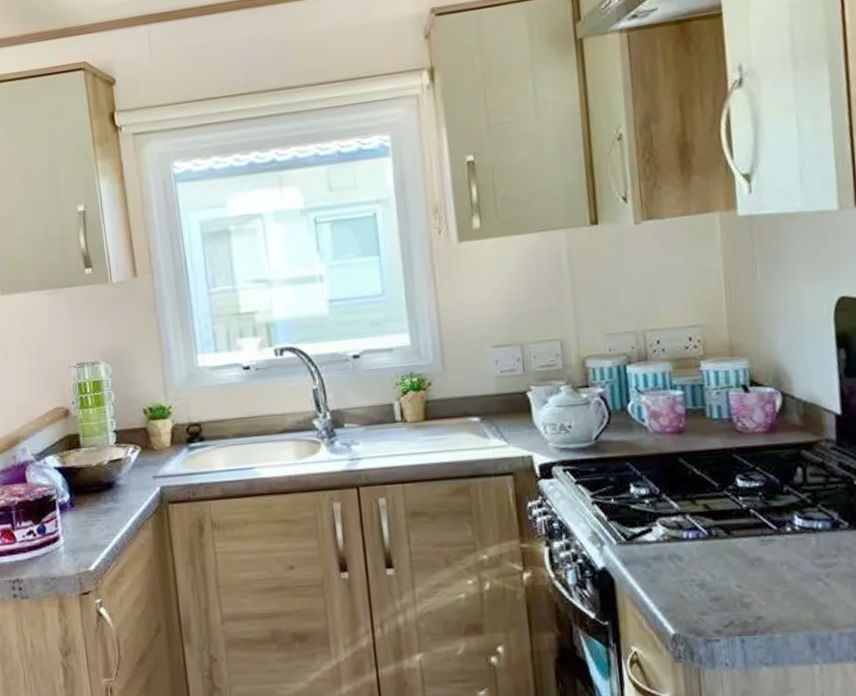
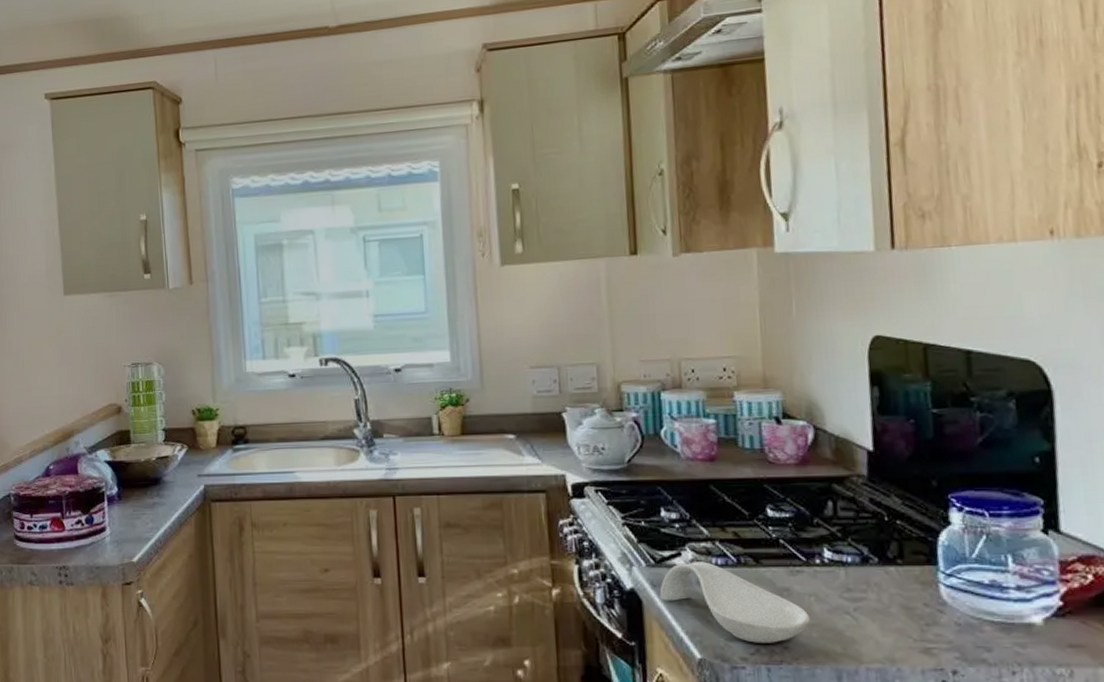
spoon rest: none [631,536,783,615] -> present [659,561,810,643]

